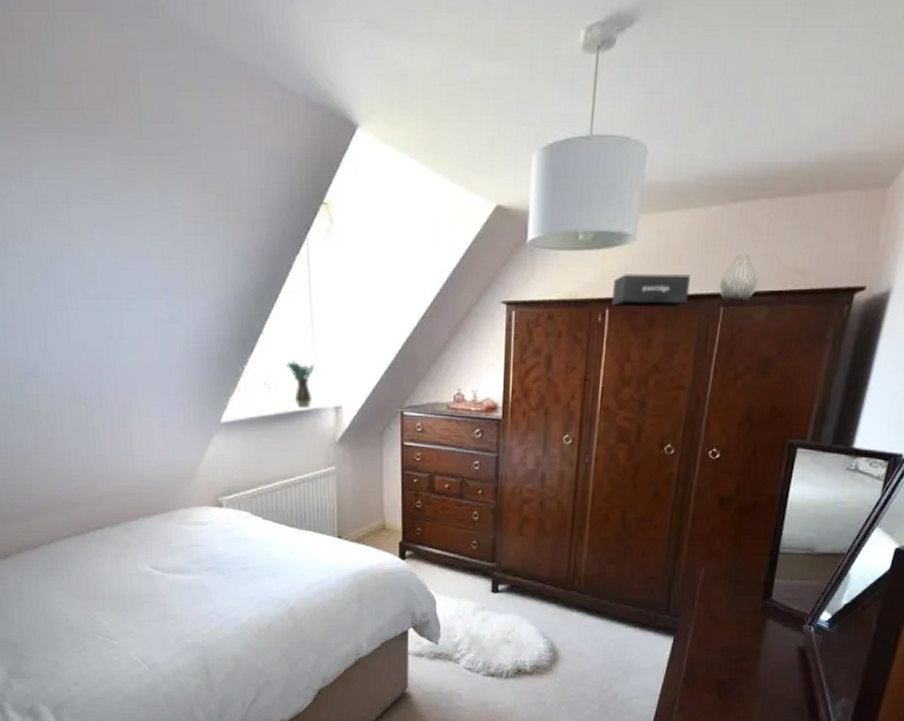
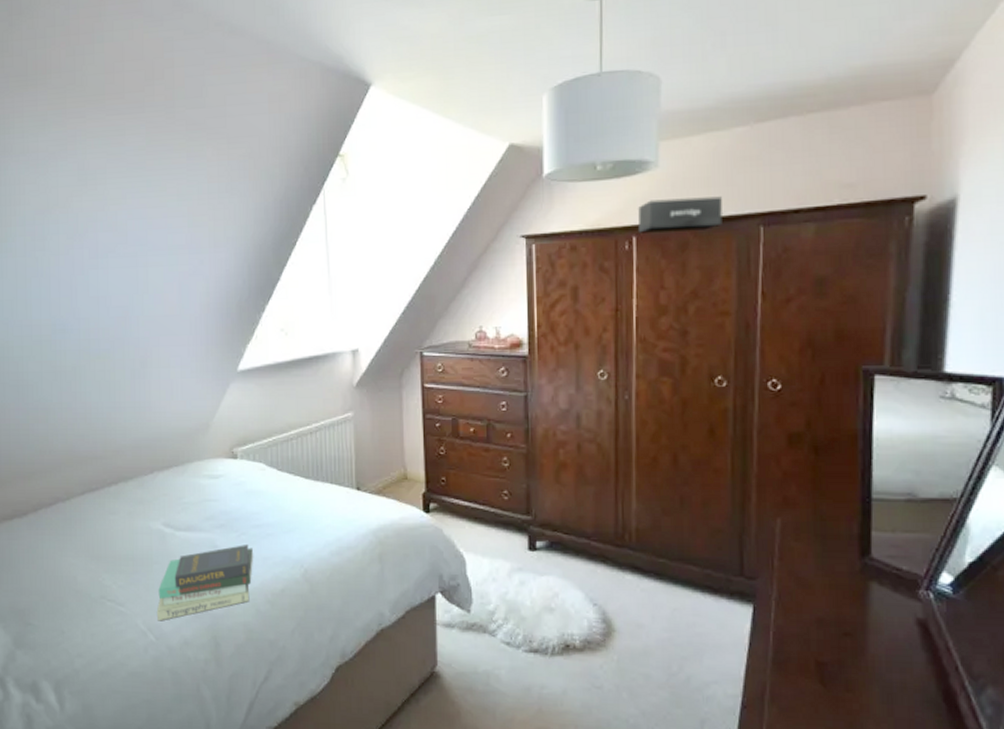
books: none [148,586,241,653] -> present [156,545,254,621]
vase: present [286,361,315,408] -> none [303,306,332,353]
vase: present [719,254,759,302] -> none [756,171,800,221]

